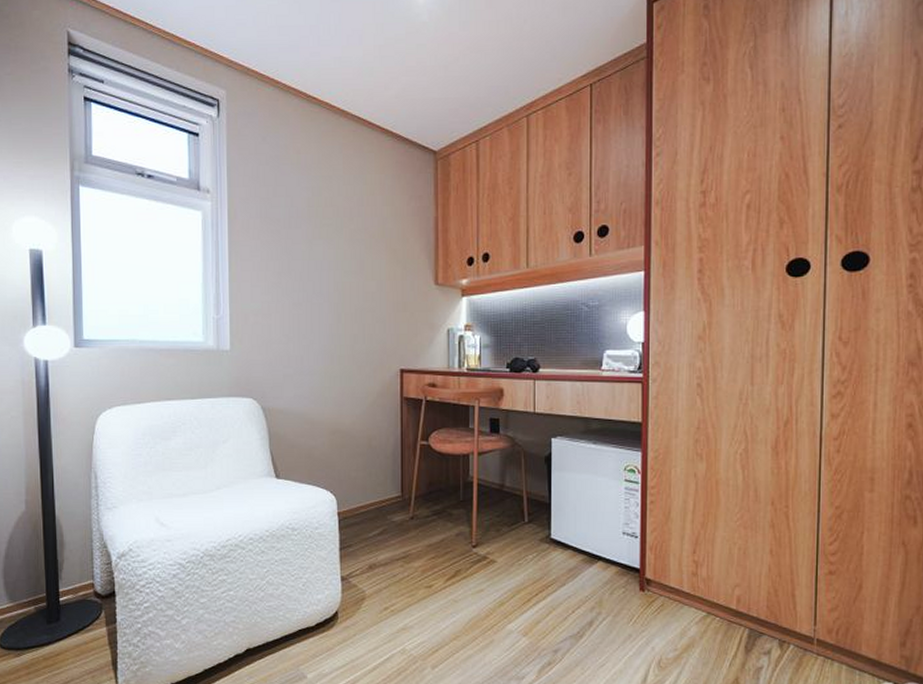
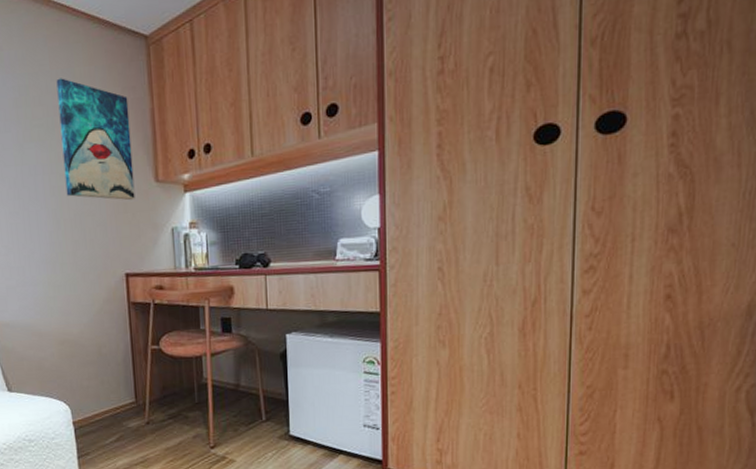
wall art: none [348,183,415,300] -> present [56,78,135,201]

